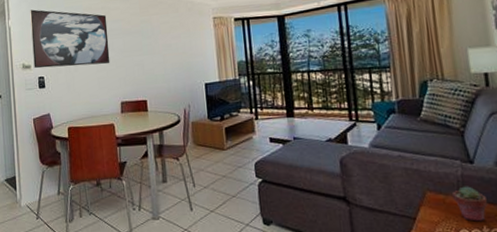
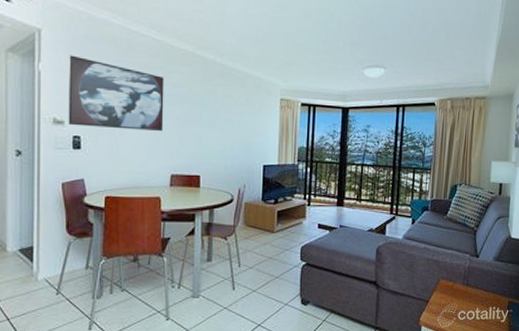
potted succulent: present [452,186,488,222] -> none [459,276,483,305]

